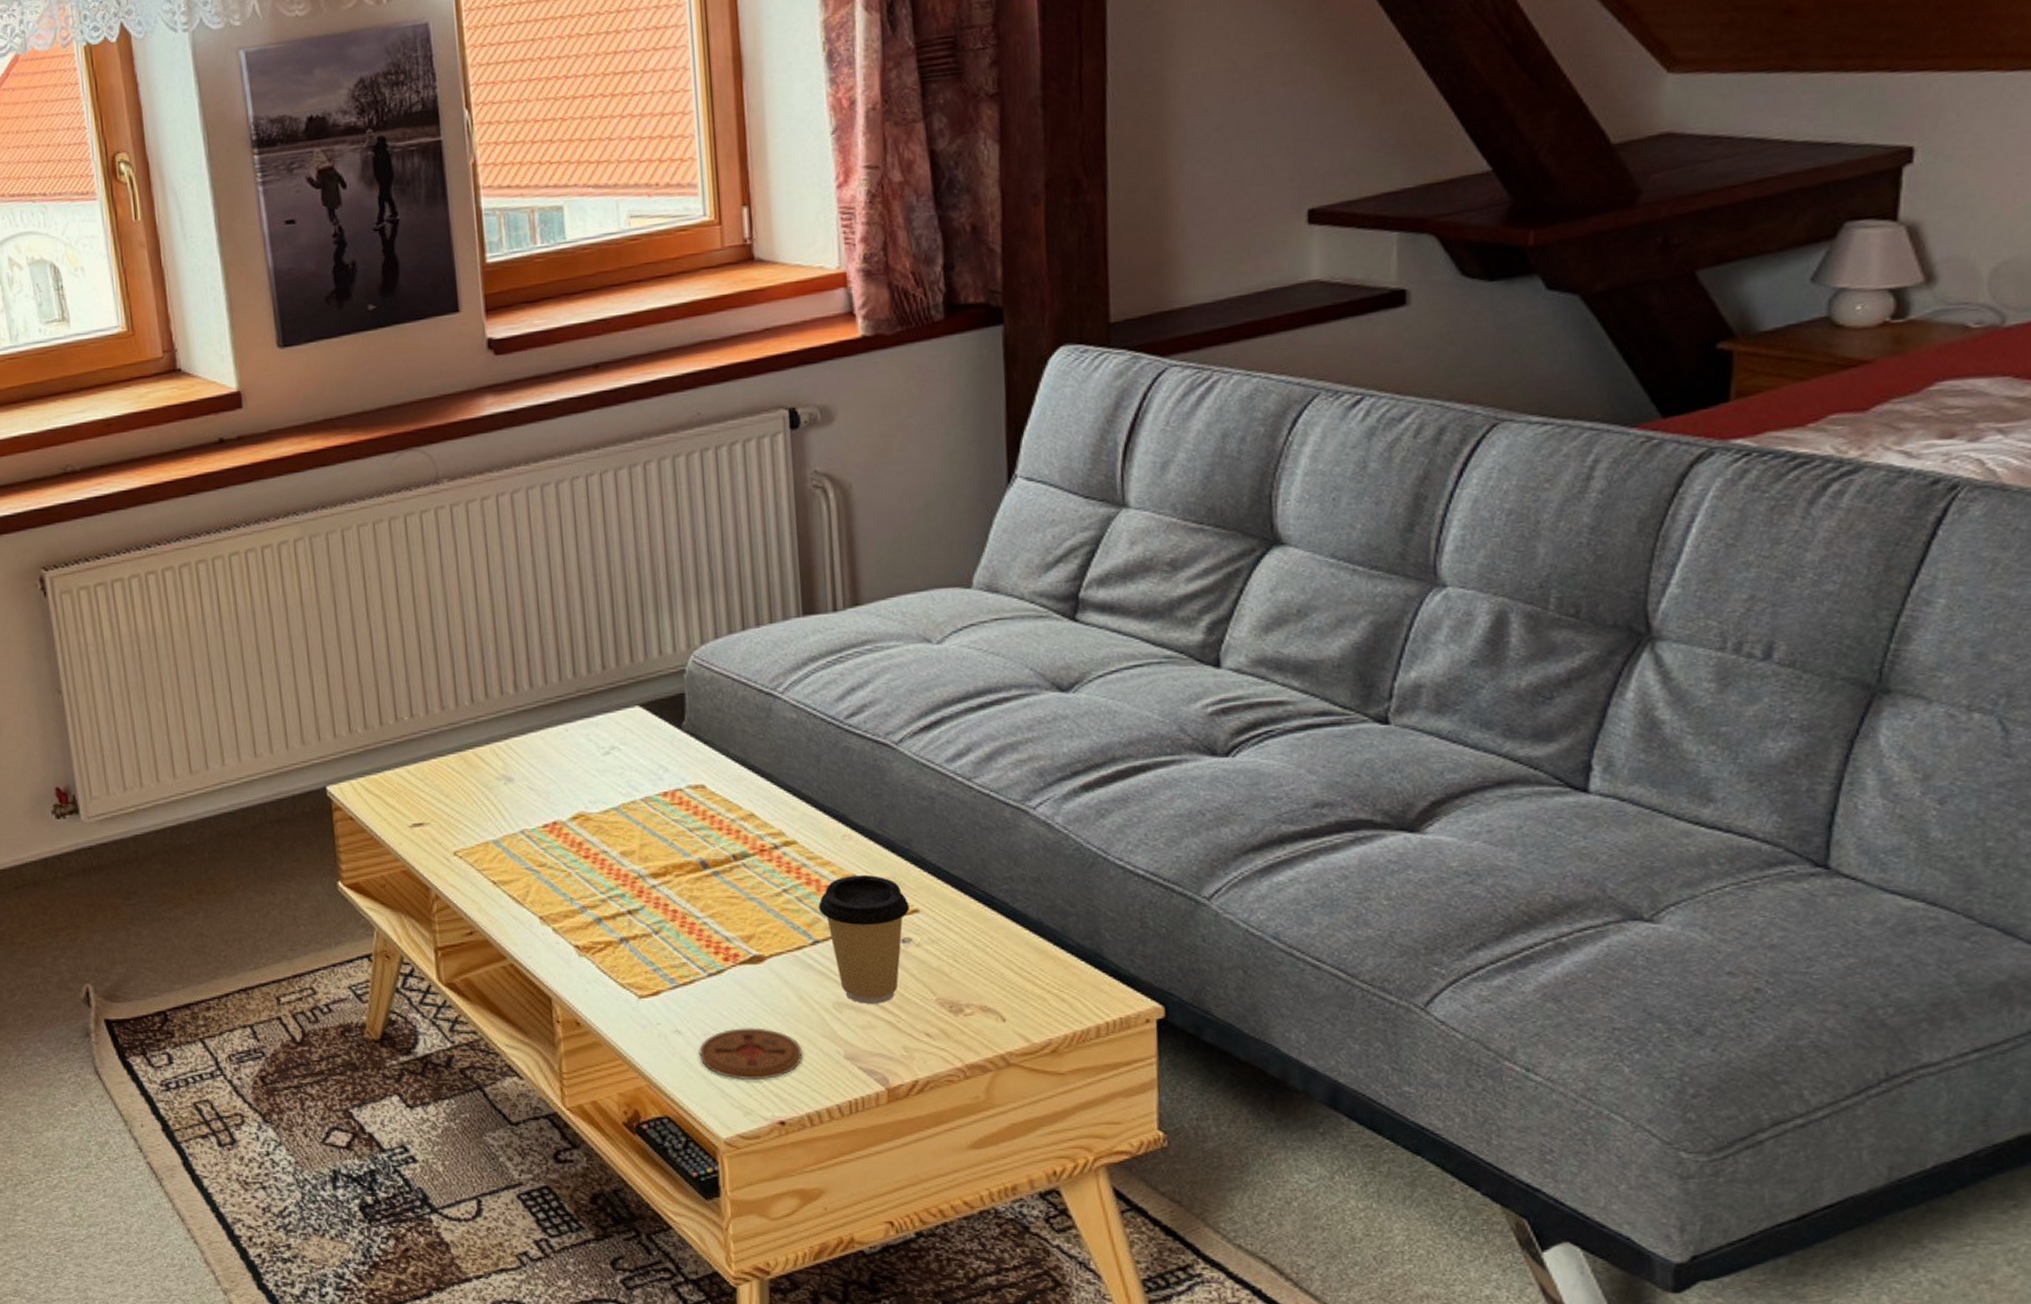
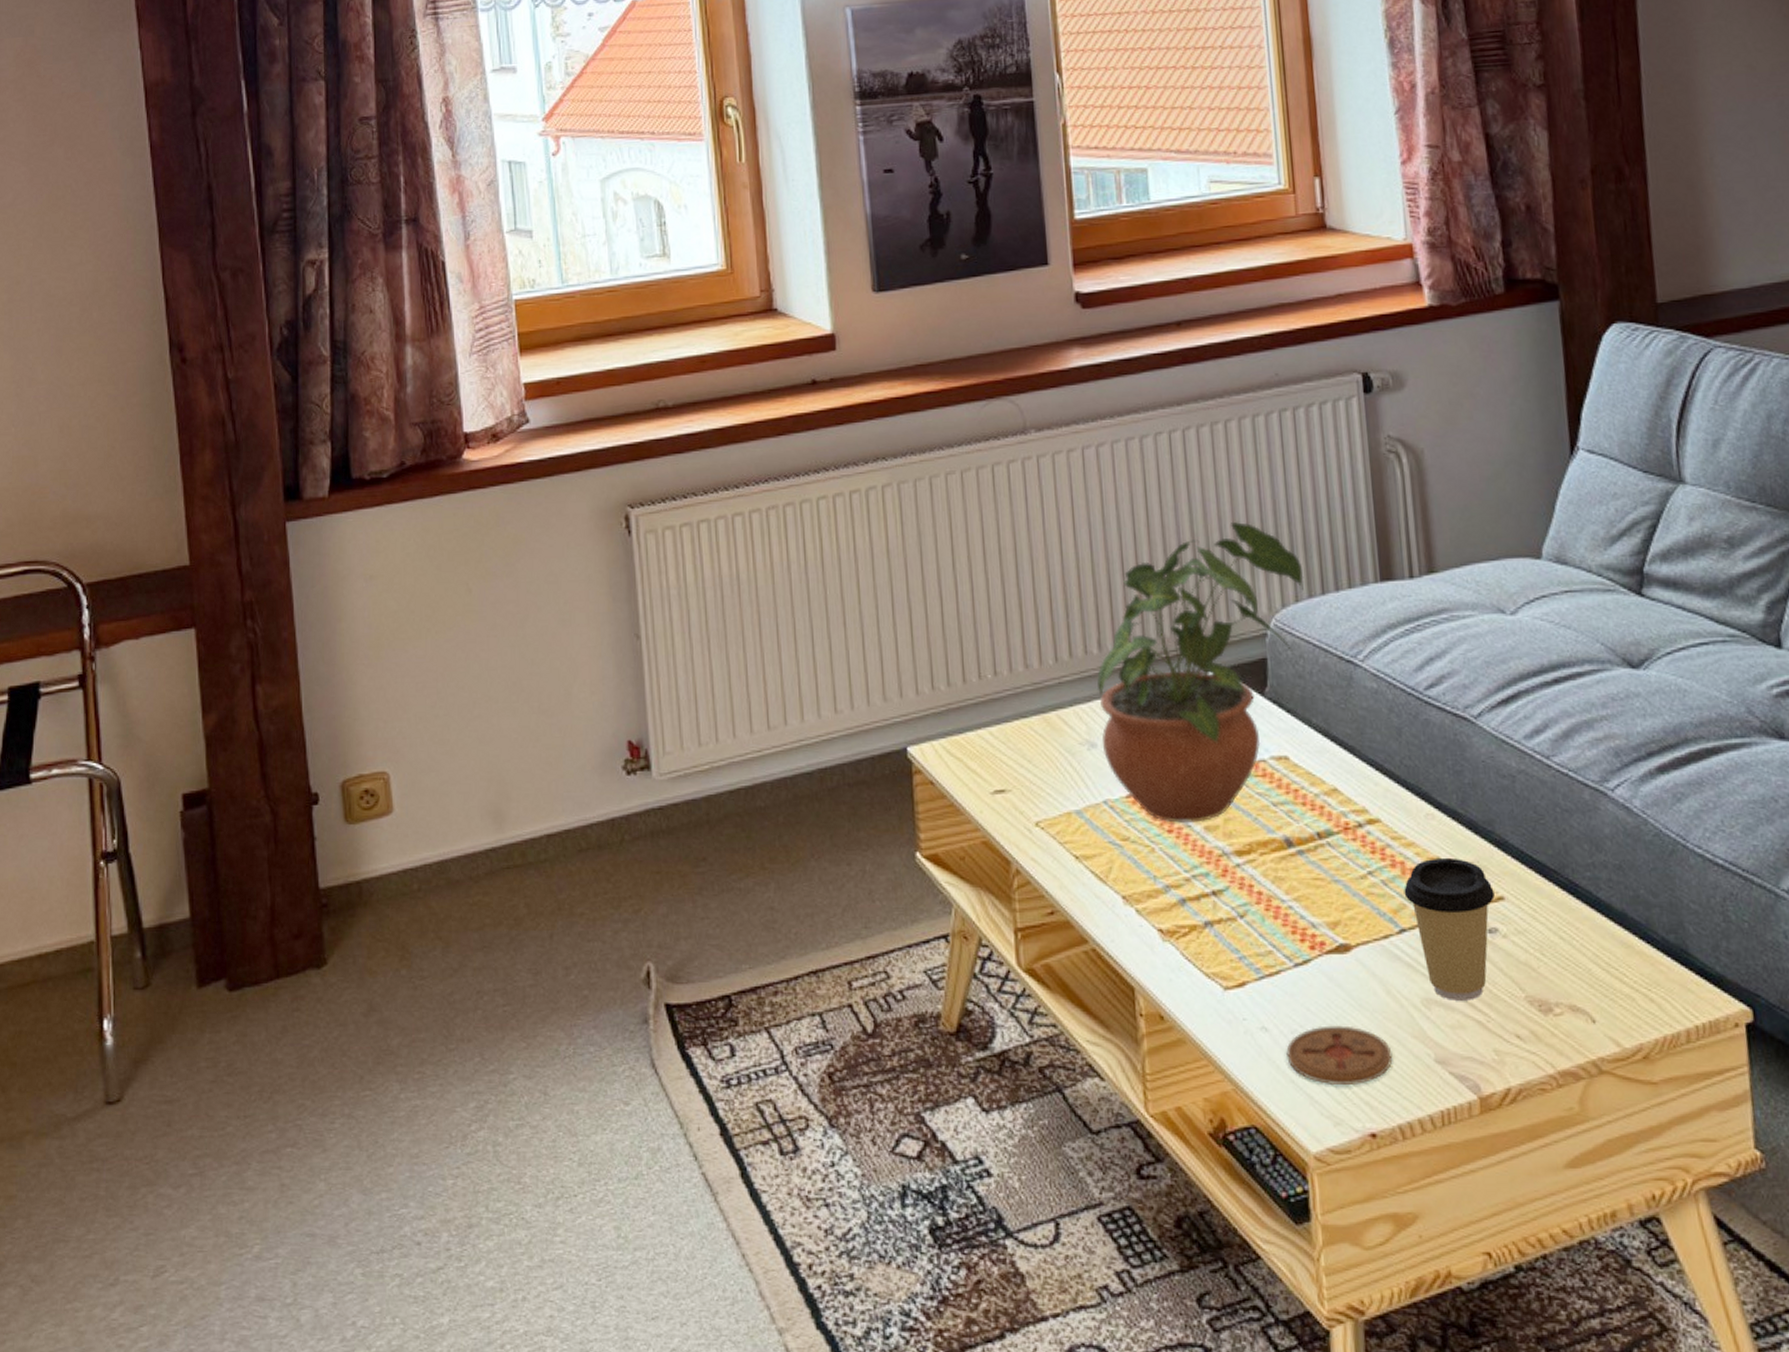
potted plant: none [513,561,724,849] -> present [1097,521,1304,823]

